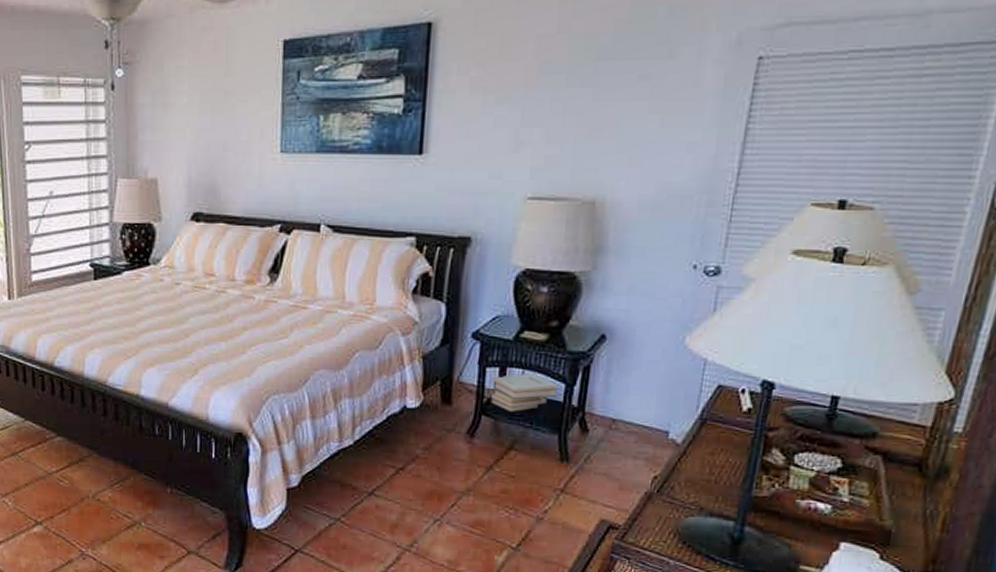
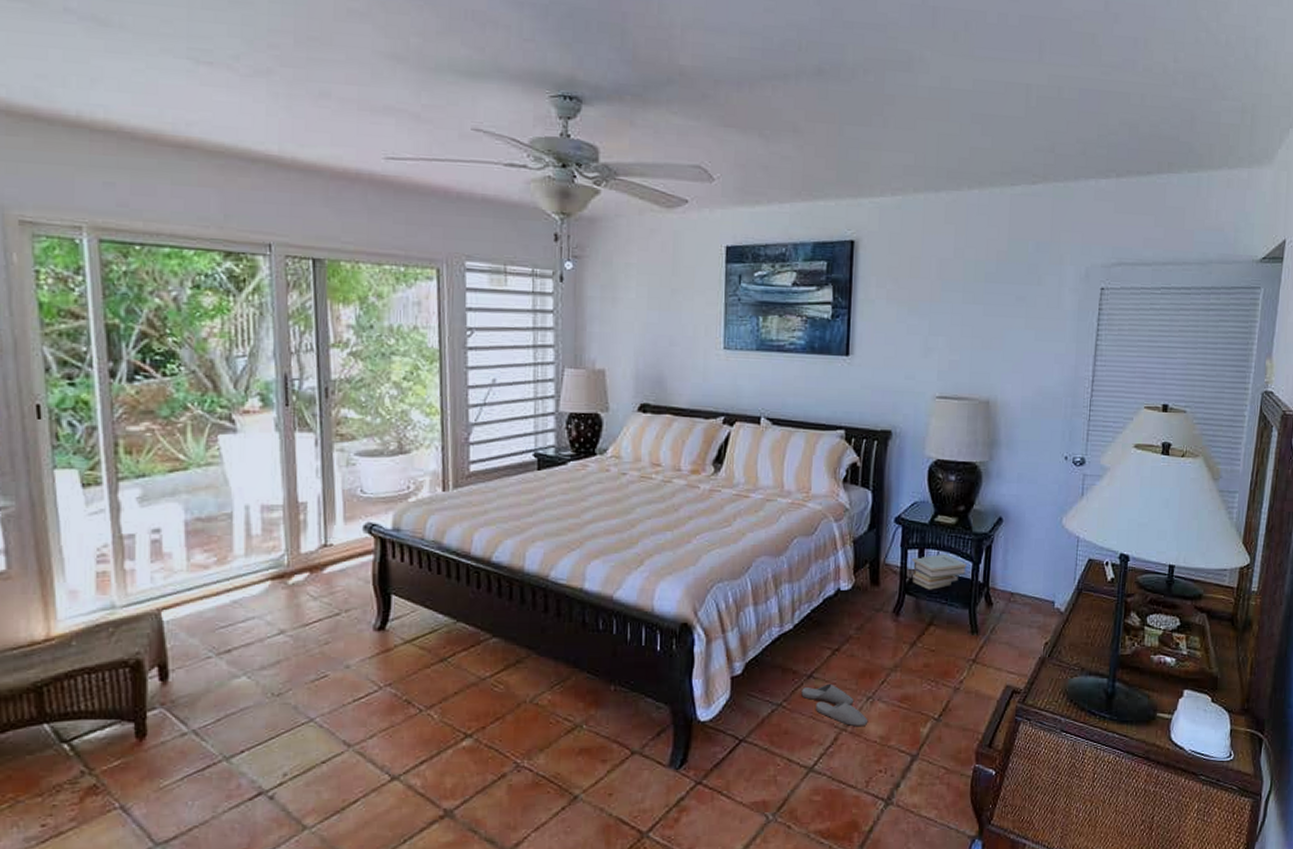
slippers: none [361,502,435,549] -> present [801,683,869,727]

